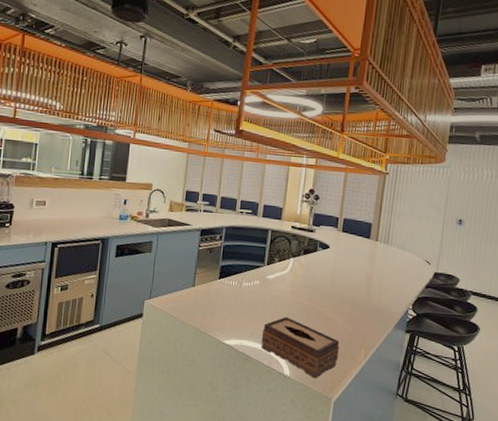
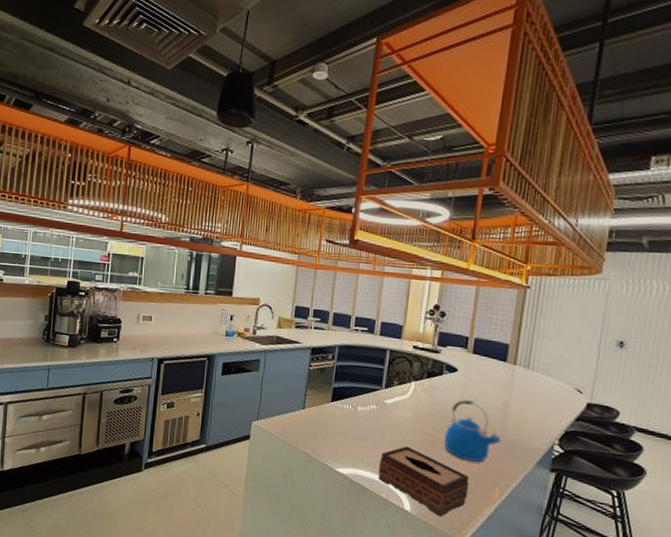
kettle: none [318,273,365,328] -> present [444,400,501,462]

